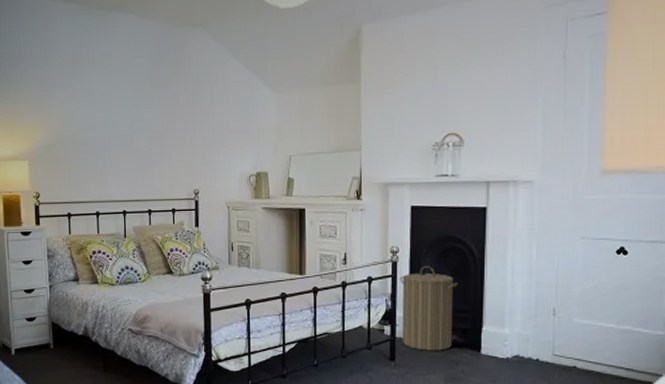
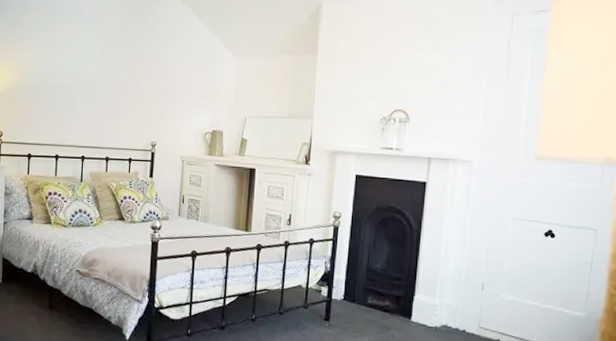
laundry hamper: present [400,266,459,351] -> none [337,233,395,315]

